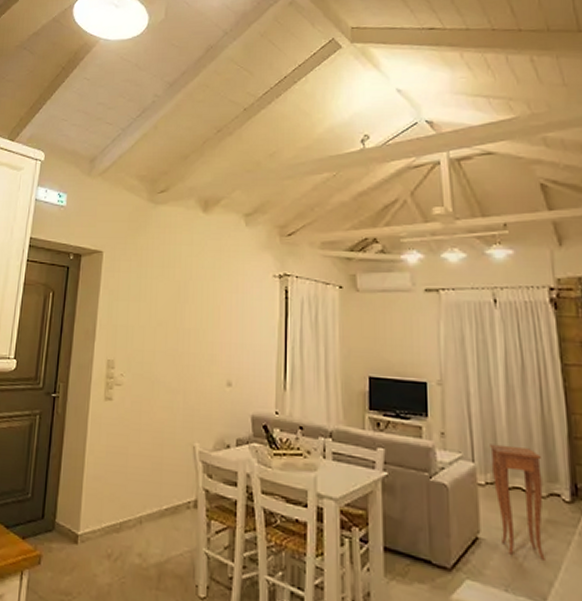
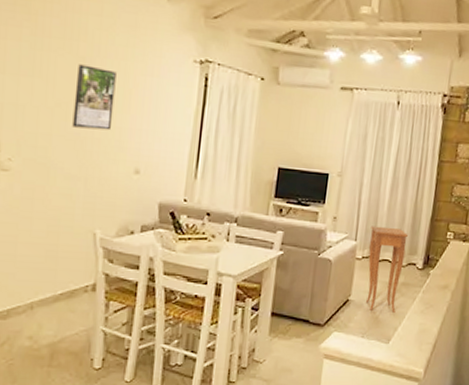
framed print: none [172,287,206,345] -> present [72,64,116,131]

